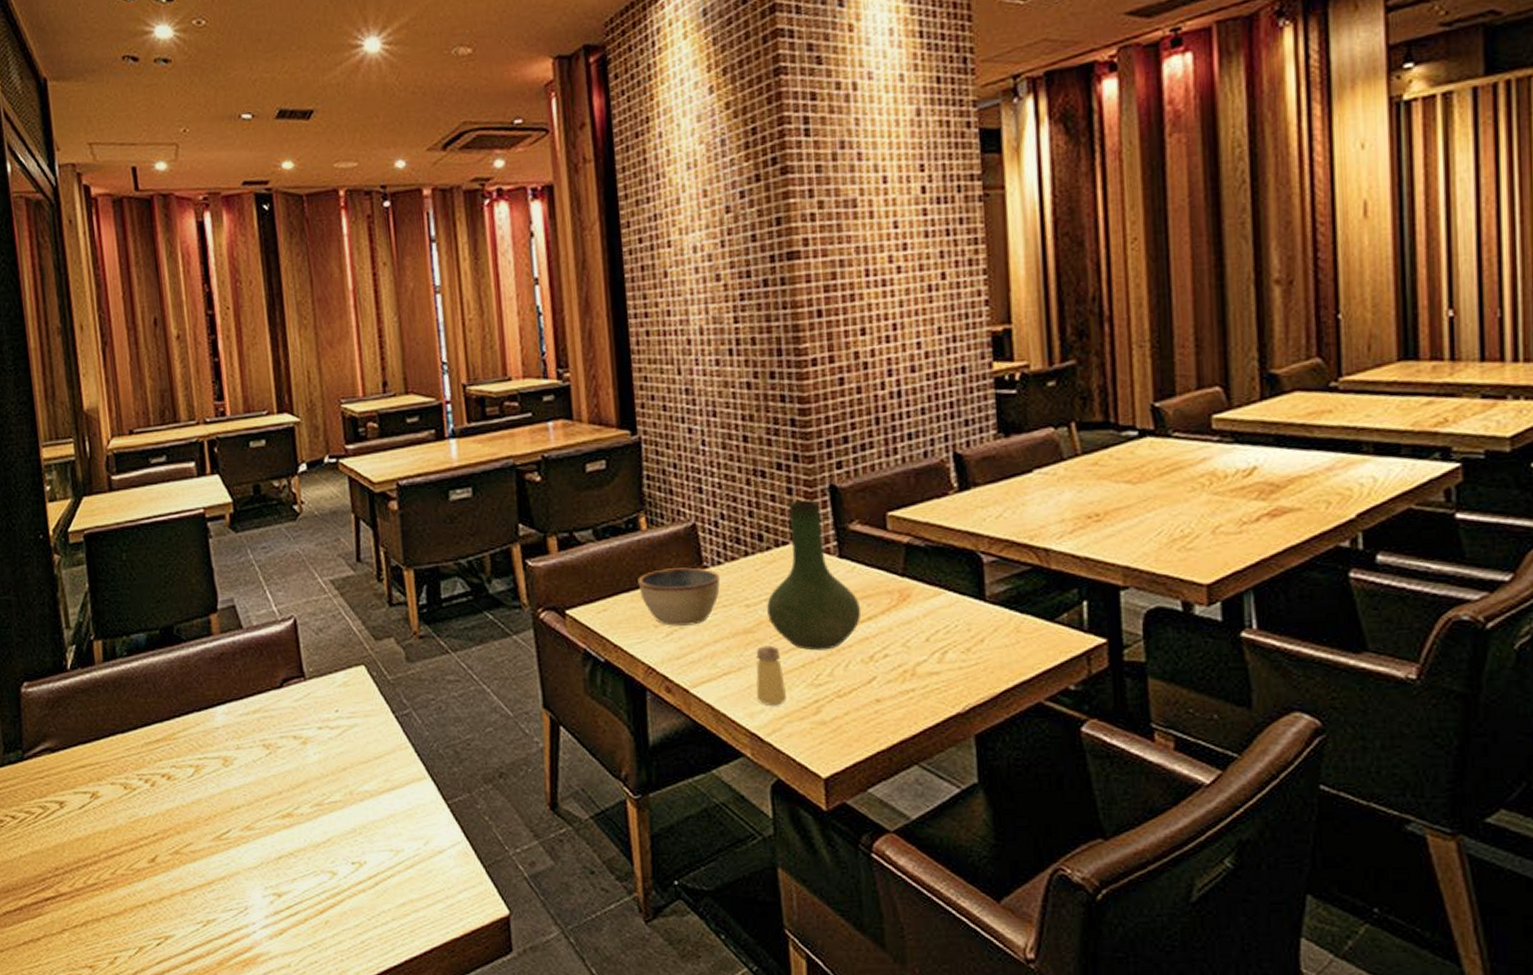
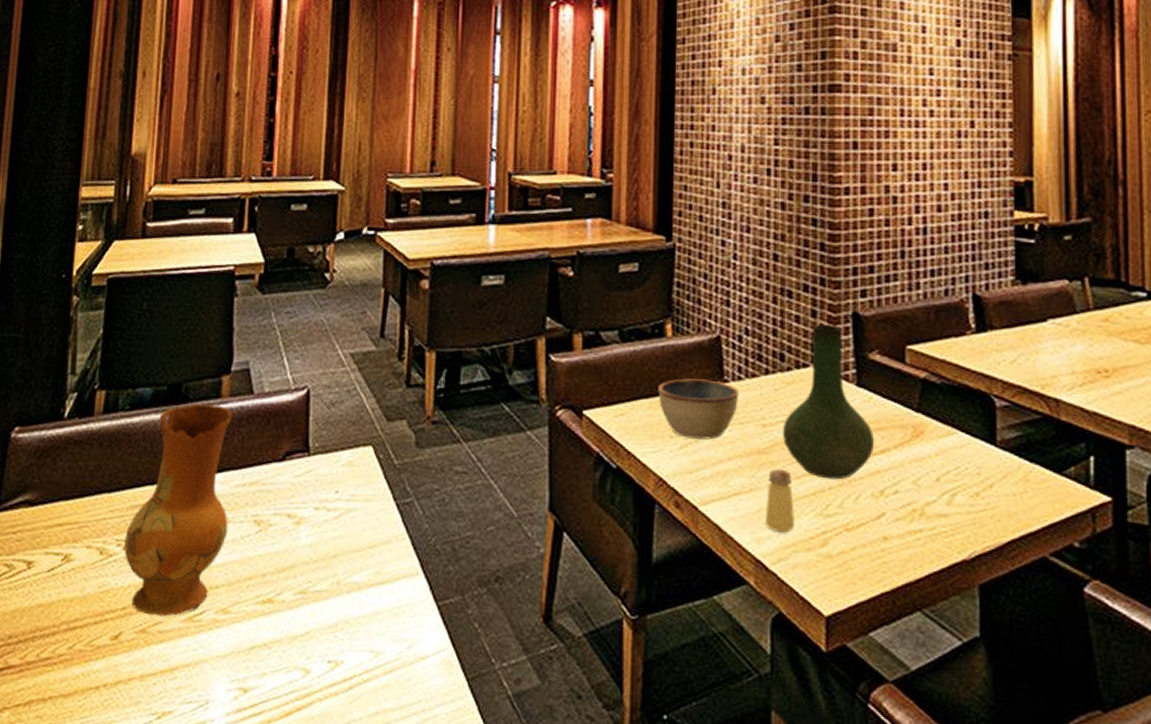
ceramic jug: none [144,642,240,838] -> present [124,404,232,617]

